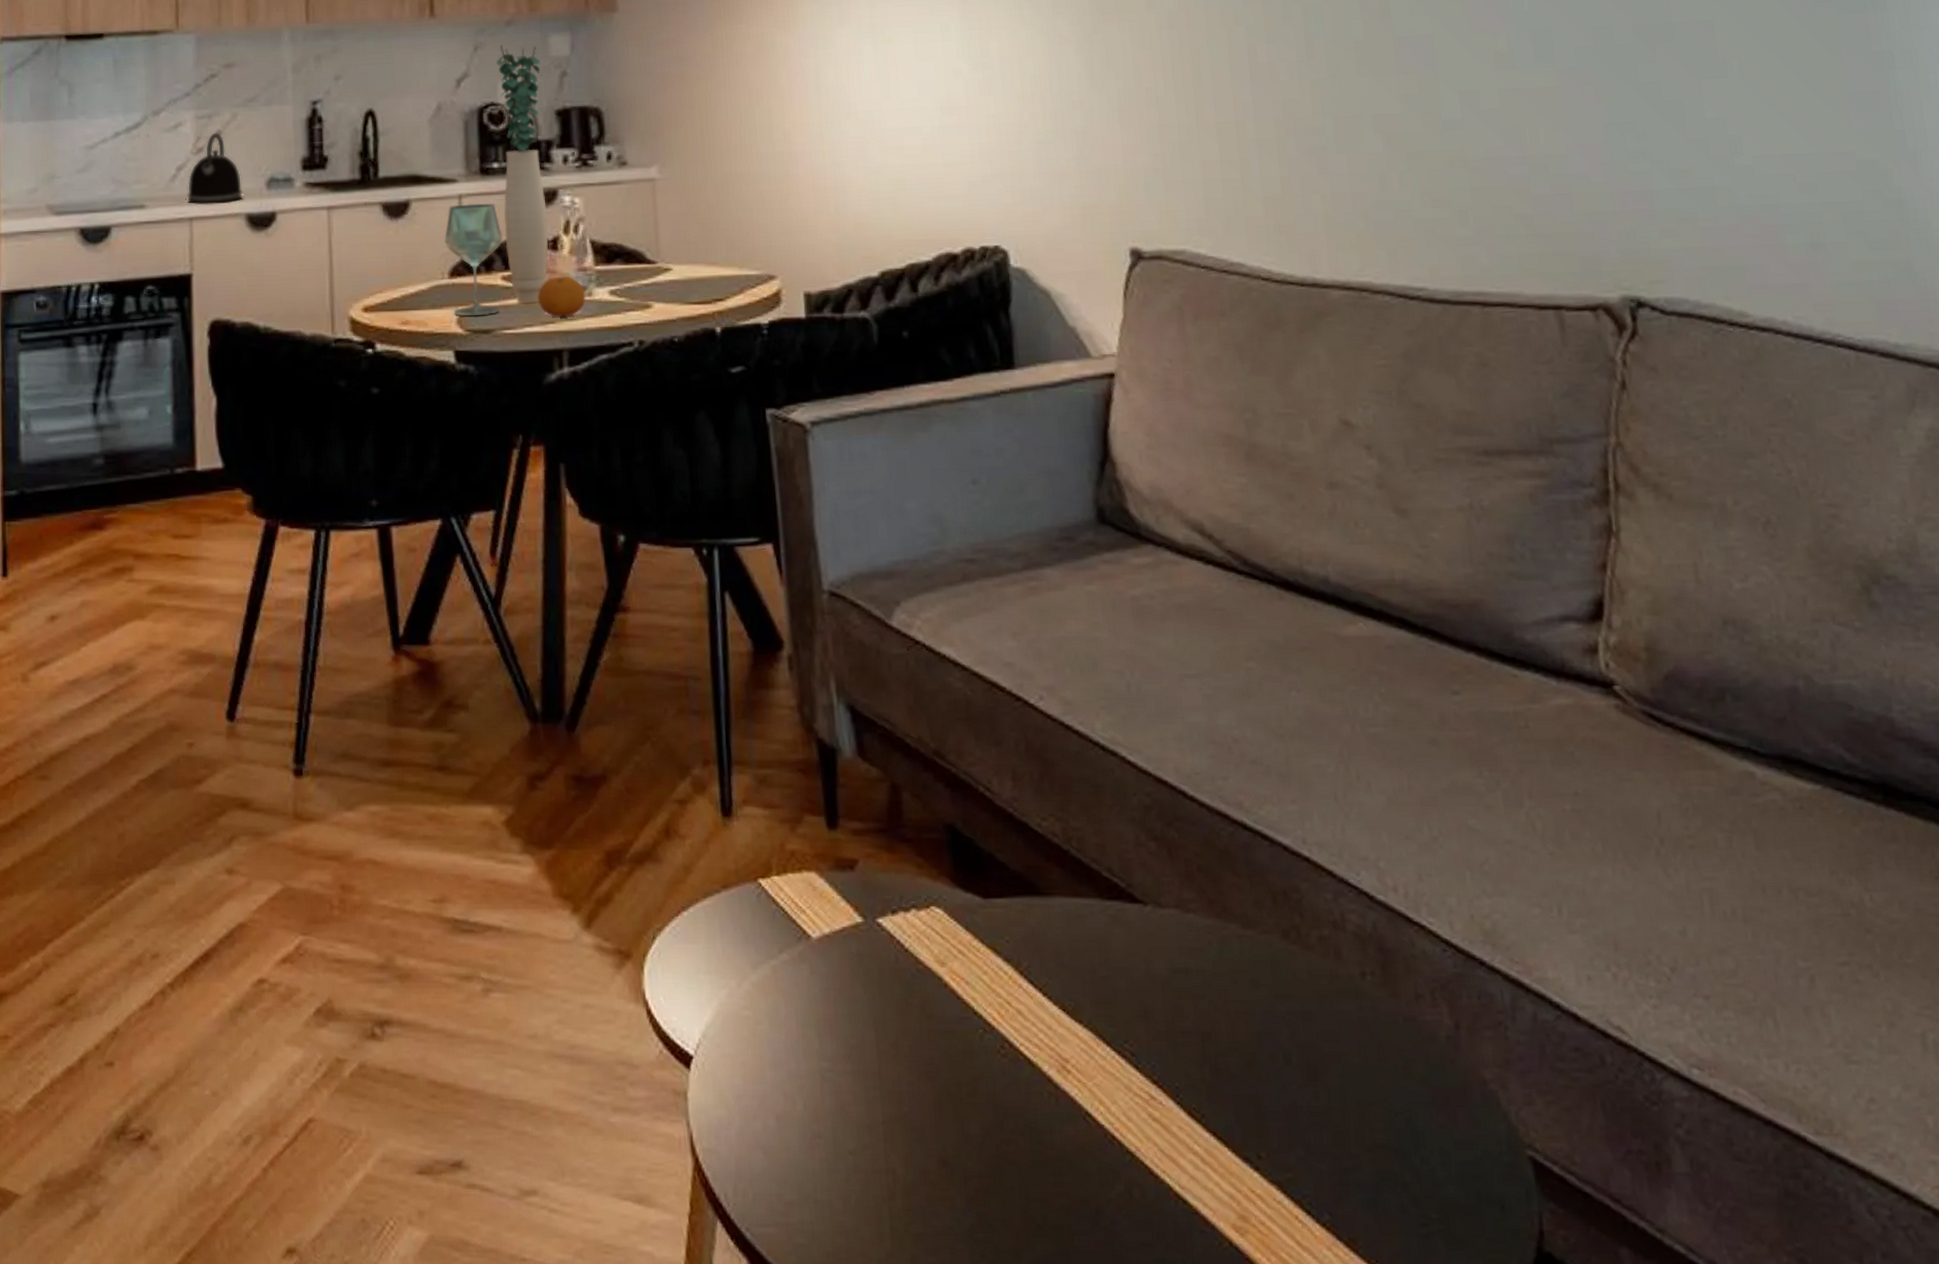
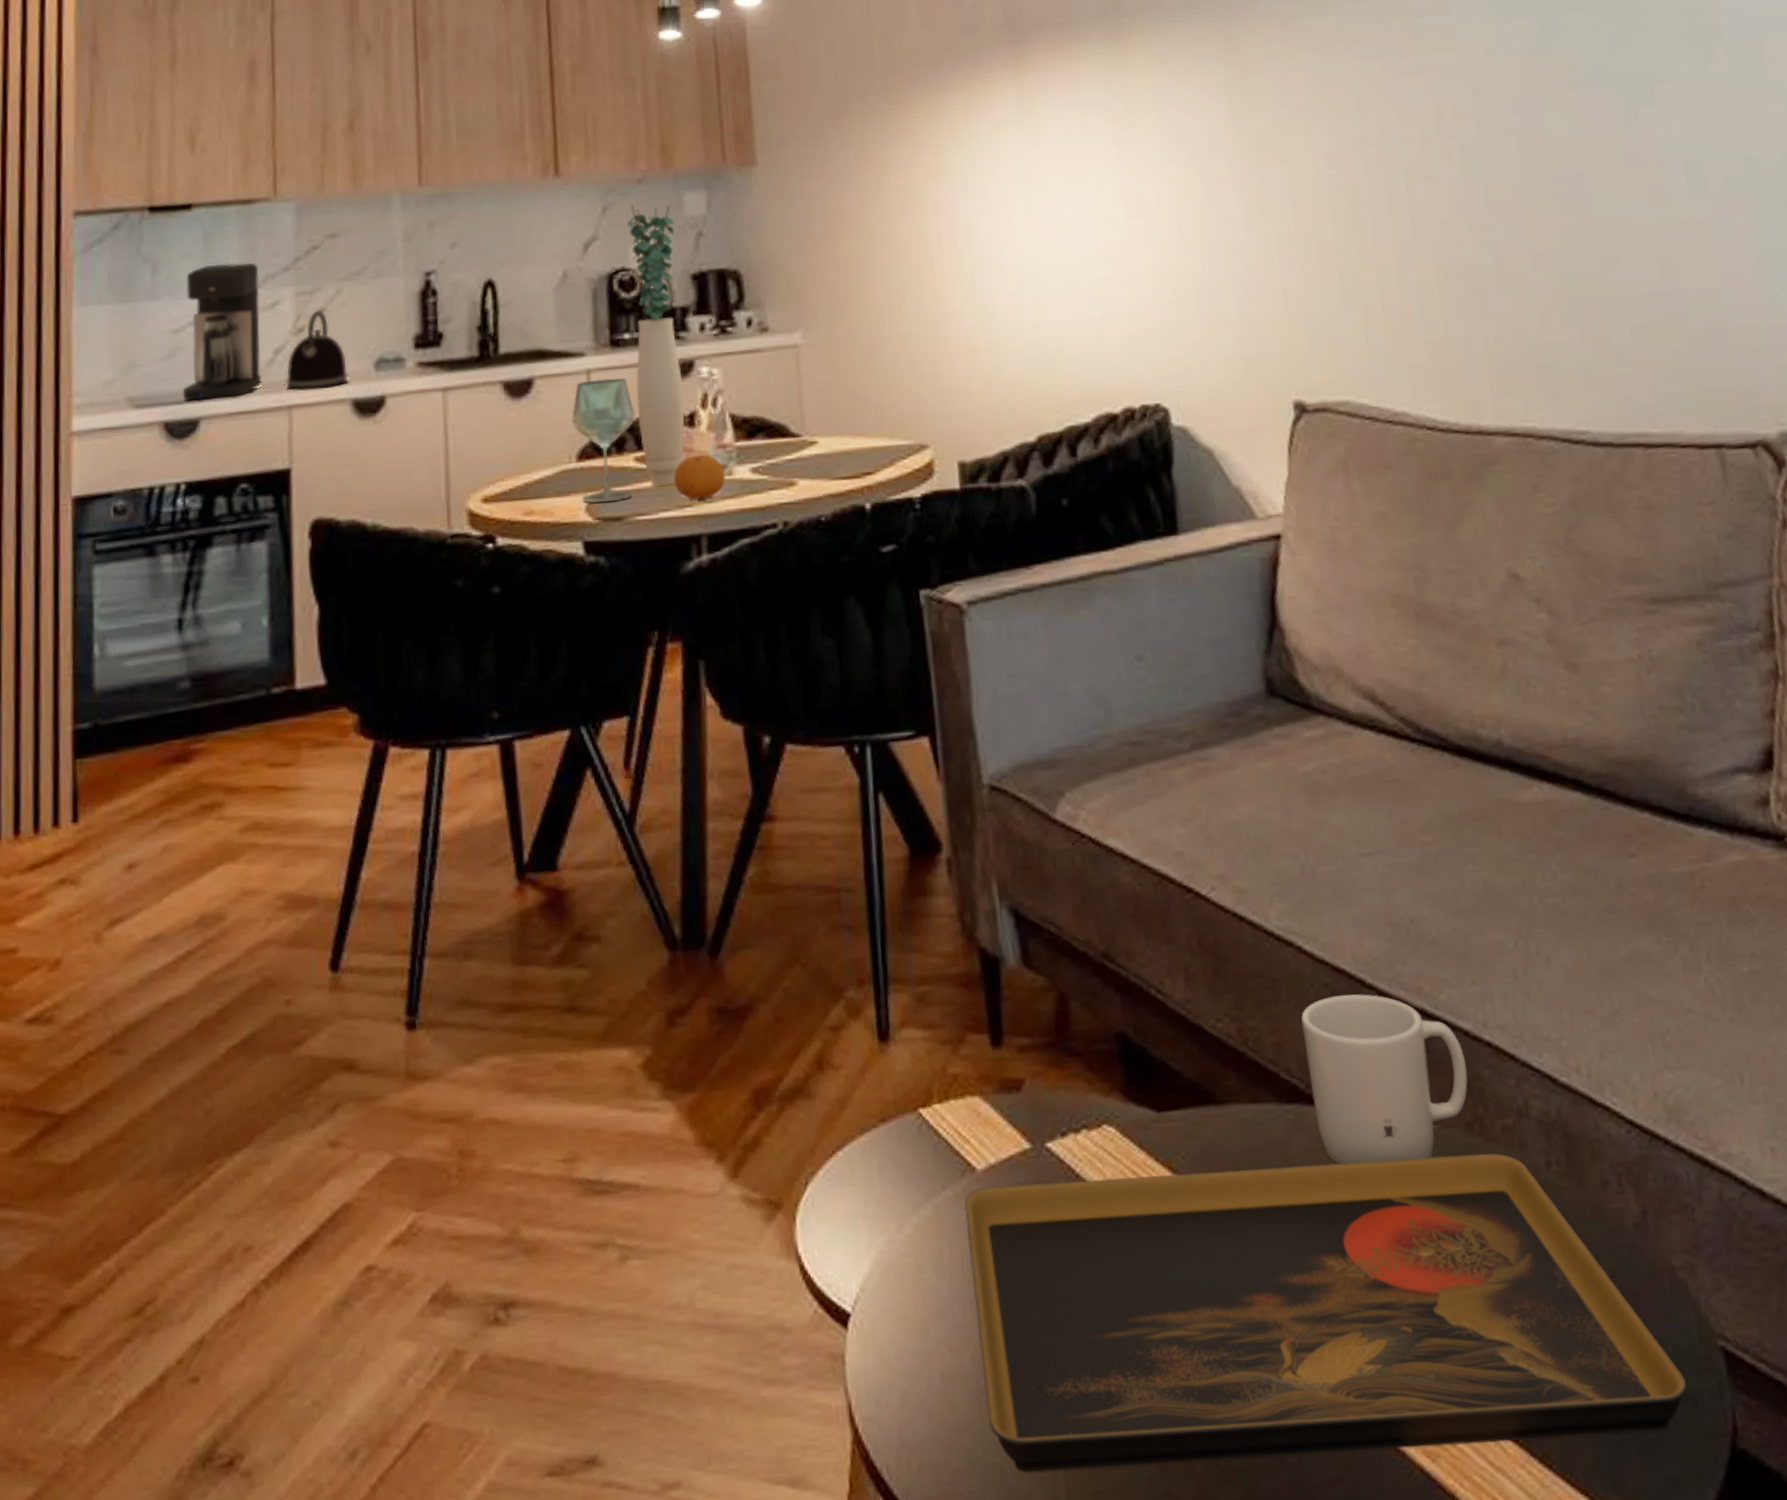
coffee maker: none [96,87,166,210] -> present [182,263,262,401]
decorative tray: none [800,953,1494,1229] -> present [964,1153,1687,1473]
mug: none [1124,805,1286,961] -> present [1301,994,1468,1165]

